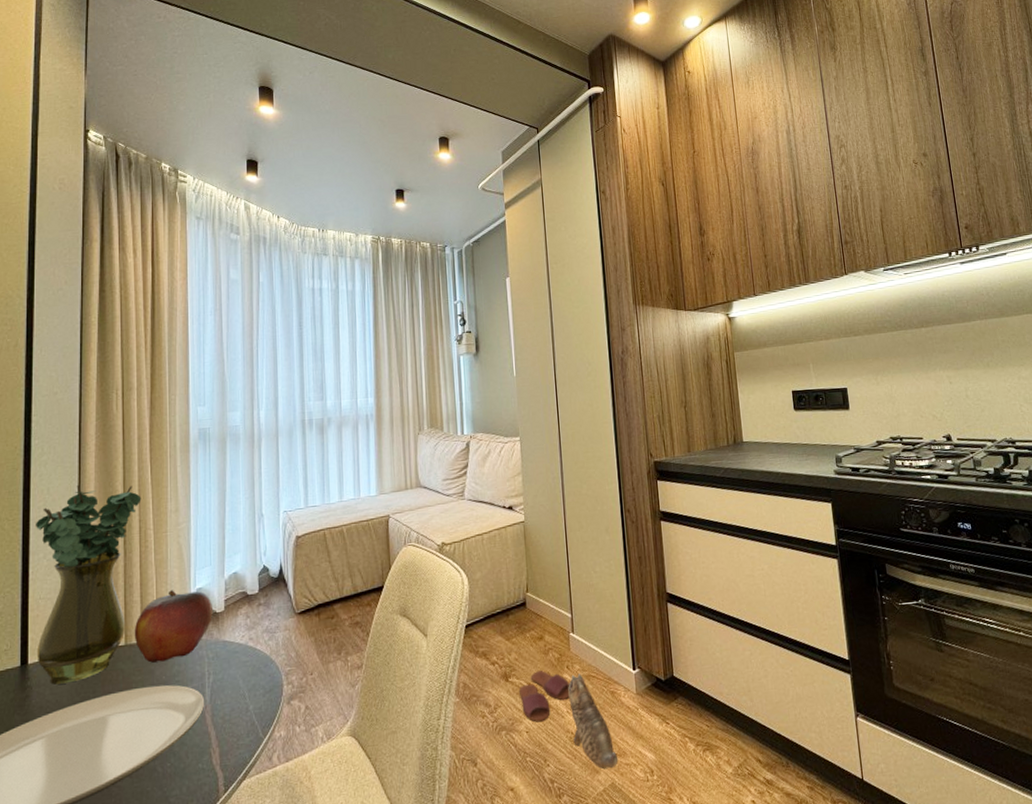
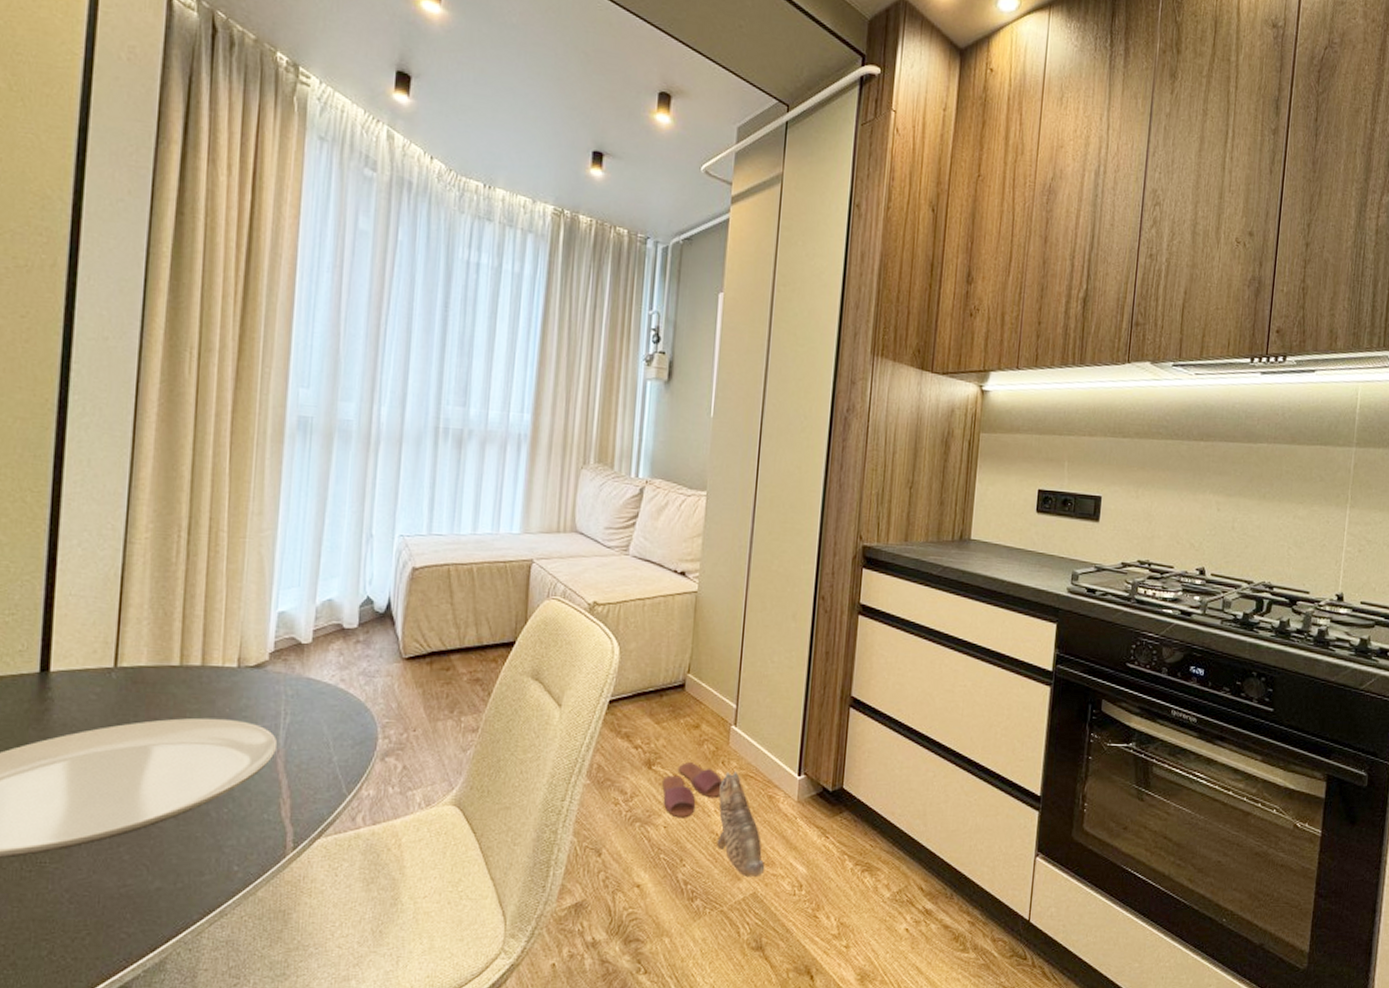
vase: present [36,485,142,685] -> none [62,462,215,701]
fruit: present [134,590,213,663] -> none [192,609,297,692]

